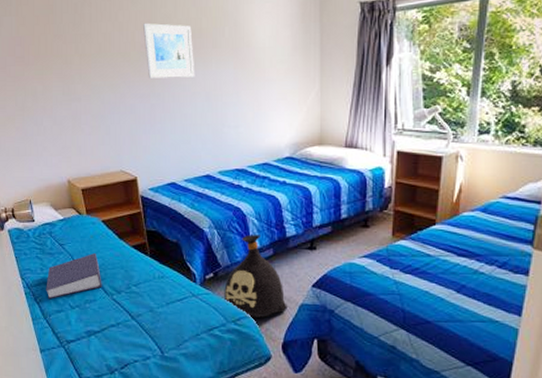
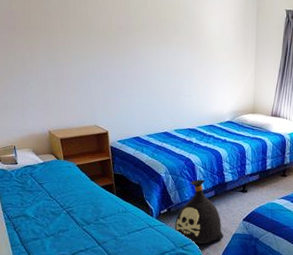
book: present [46,253,102,299] -> none [24,192,75,229]
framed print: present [143,23,195,79] -> none [119,9,159,55]

